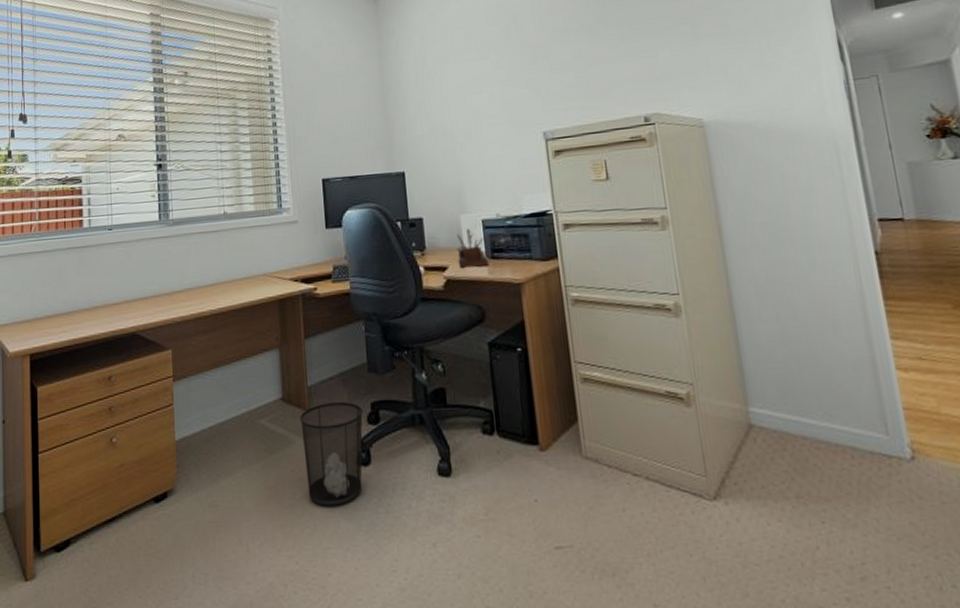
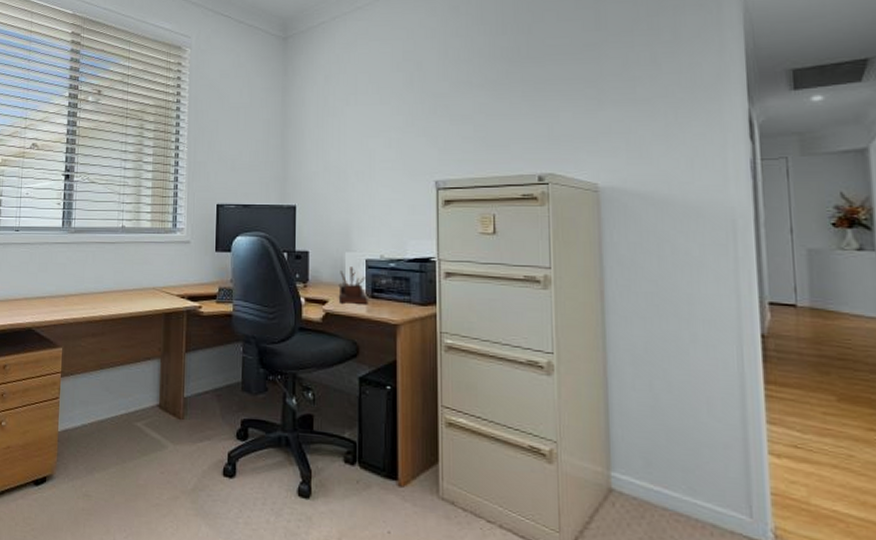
waste bin: present [300,401,364,508] -> none [174,414,234,512]

